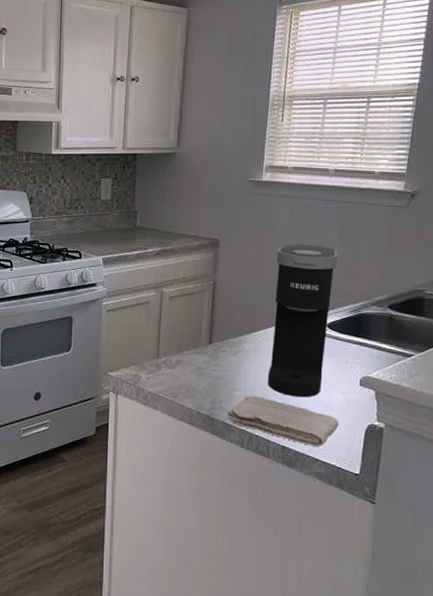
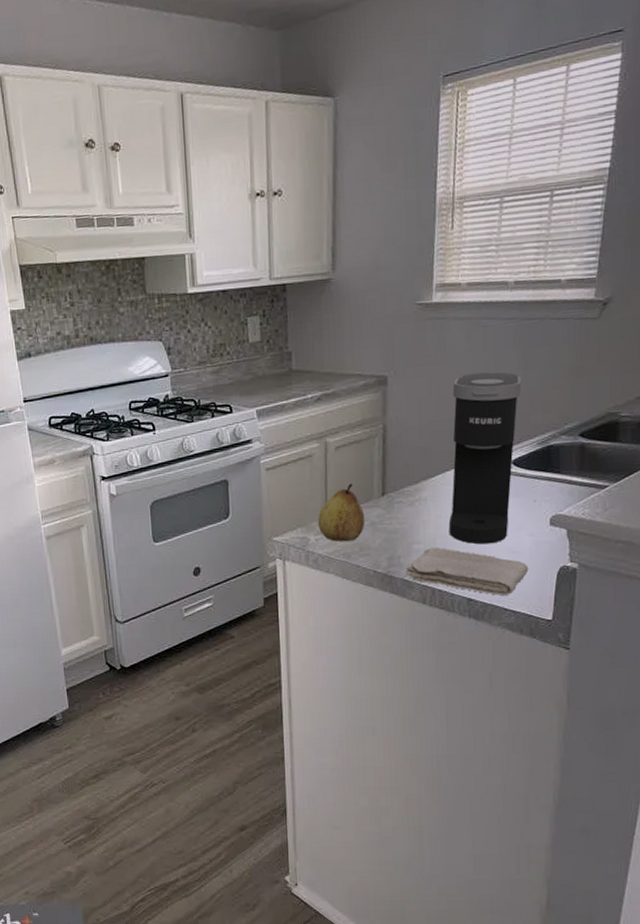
fruit: none [150,331,193,382] -> present [318,484,365,541]

